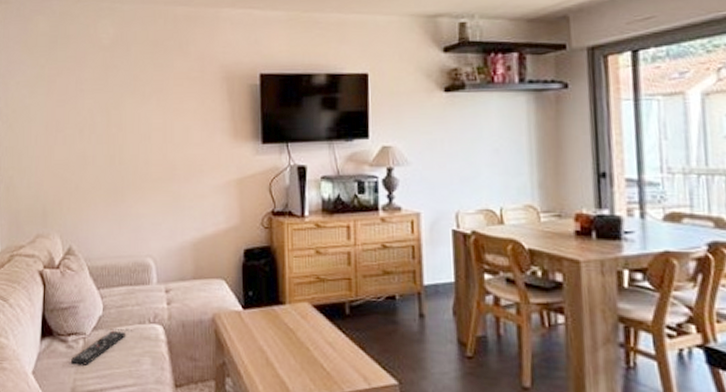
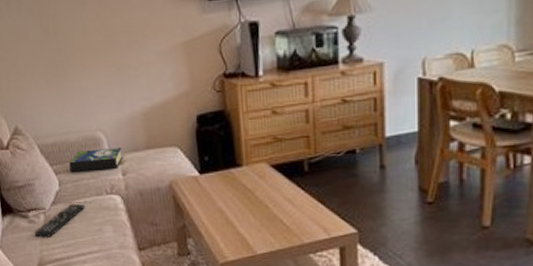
book: none [116,275,169,298] -> present [69,148,123,173]

